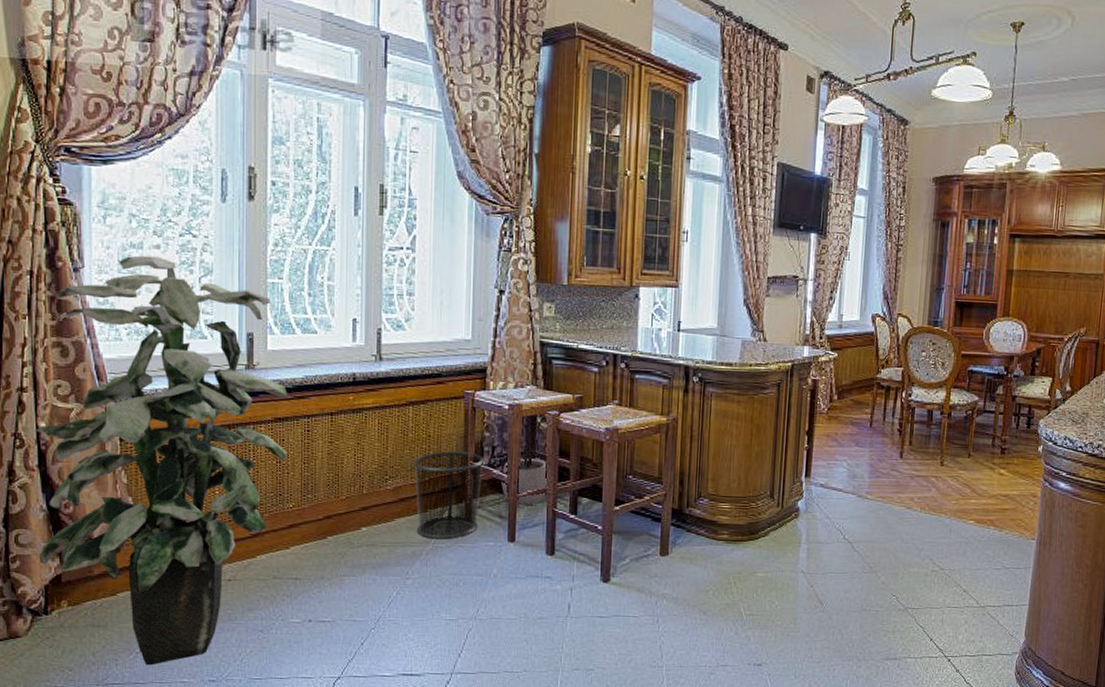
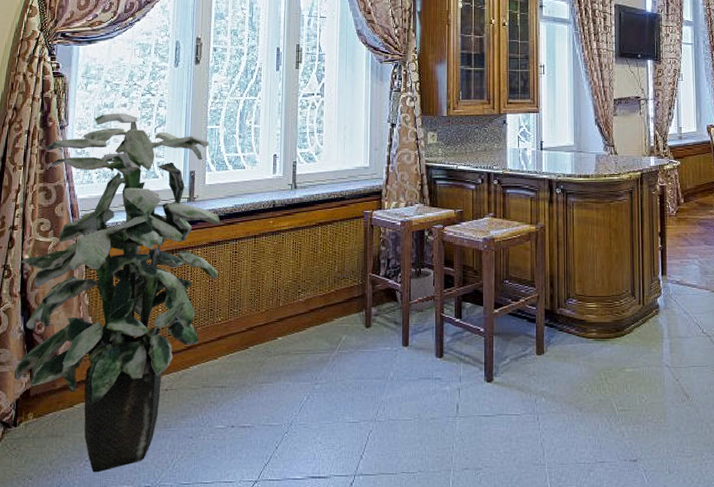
waste bin: present [412,451,485,540] -> none [321,265,382,346]

